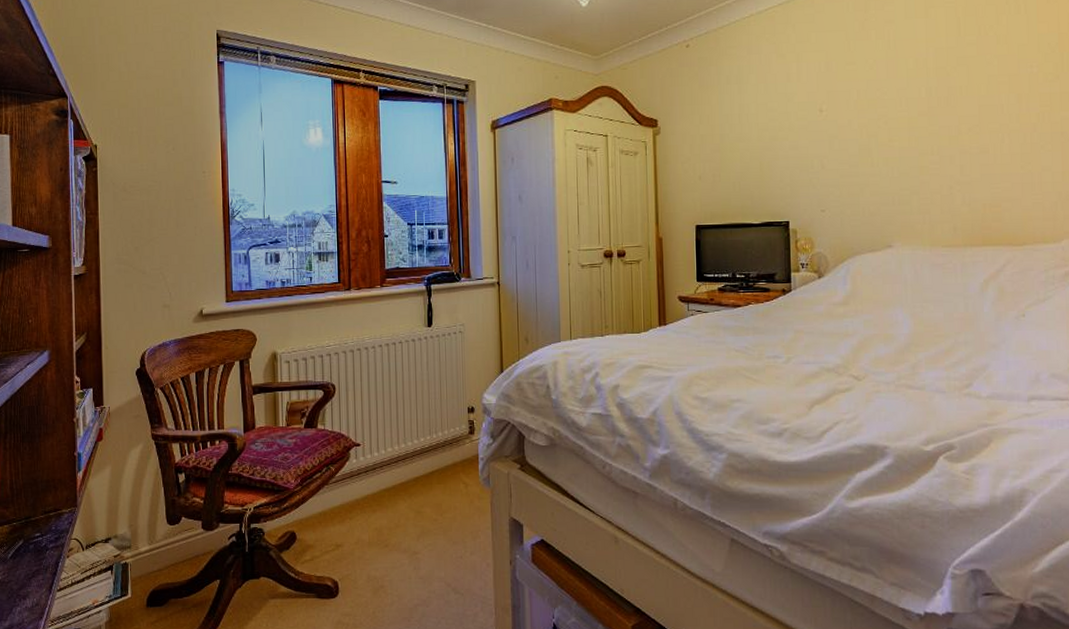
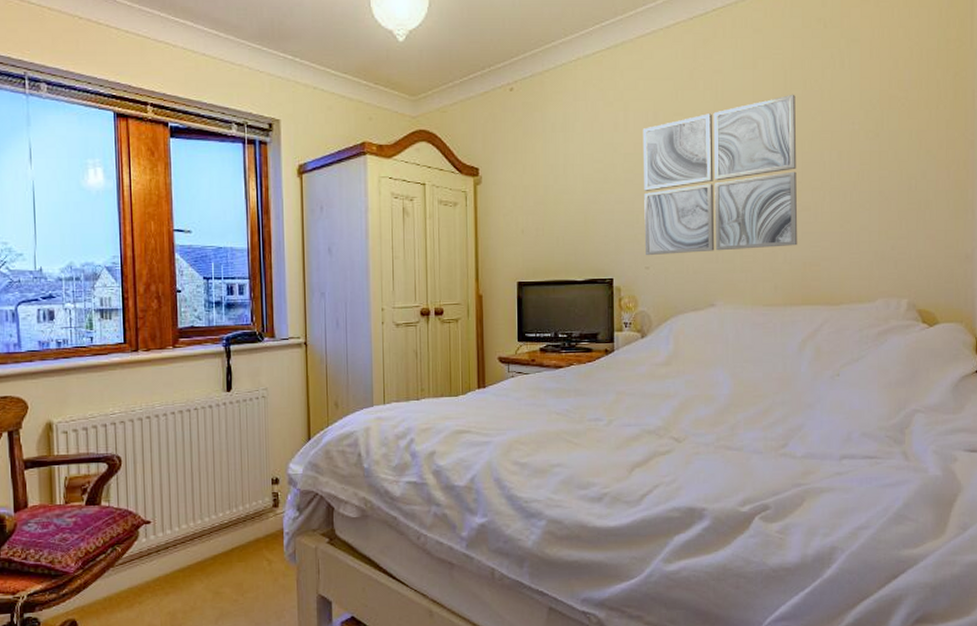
wall art: none [815,40,977,199] -> present [642,94,798,256]

